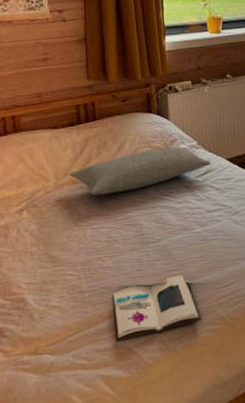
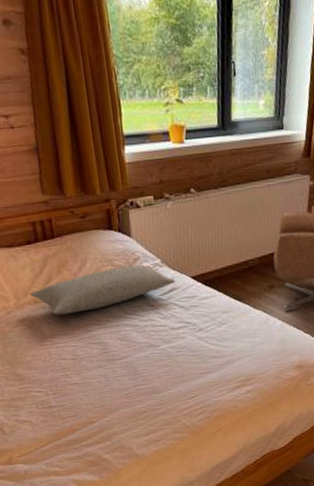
book: present [112,275,202,342] -> none [80,389,168,451]

